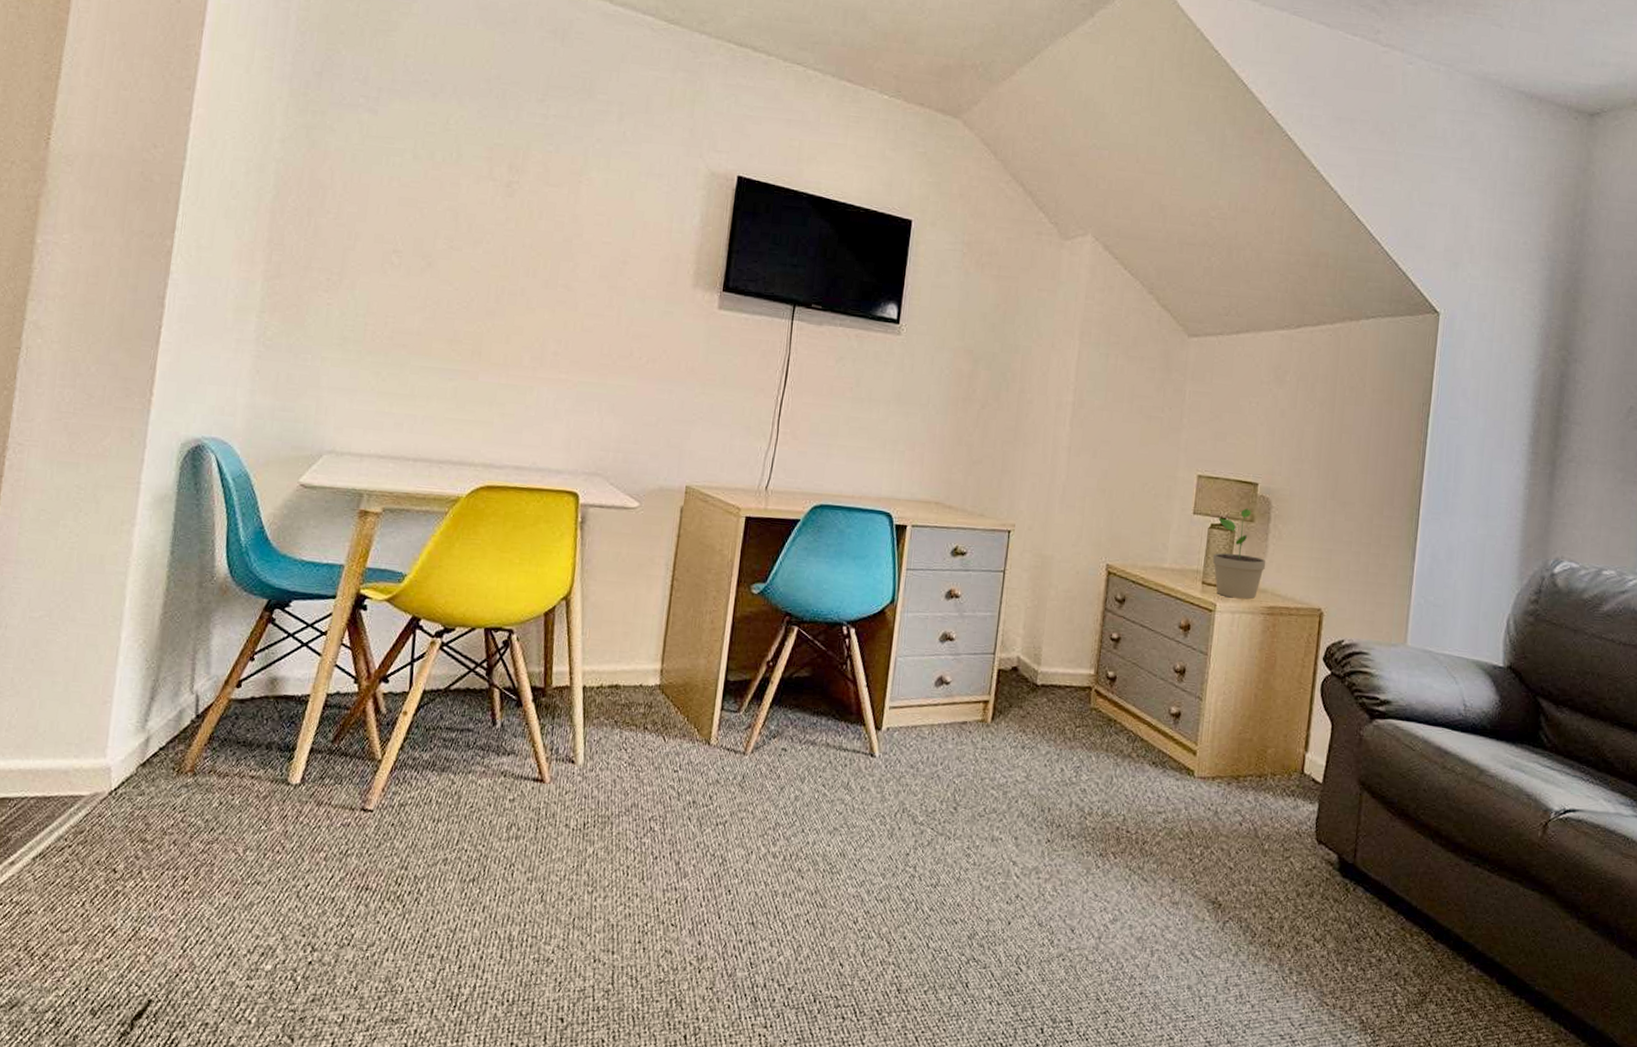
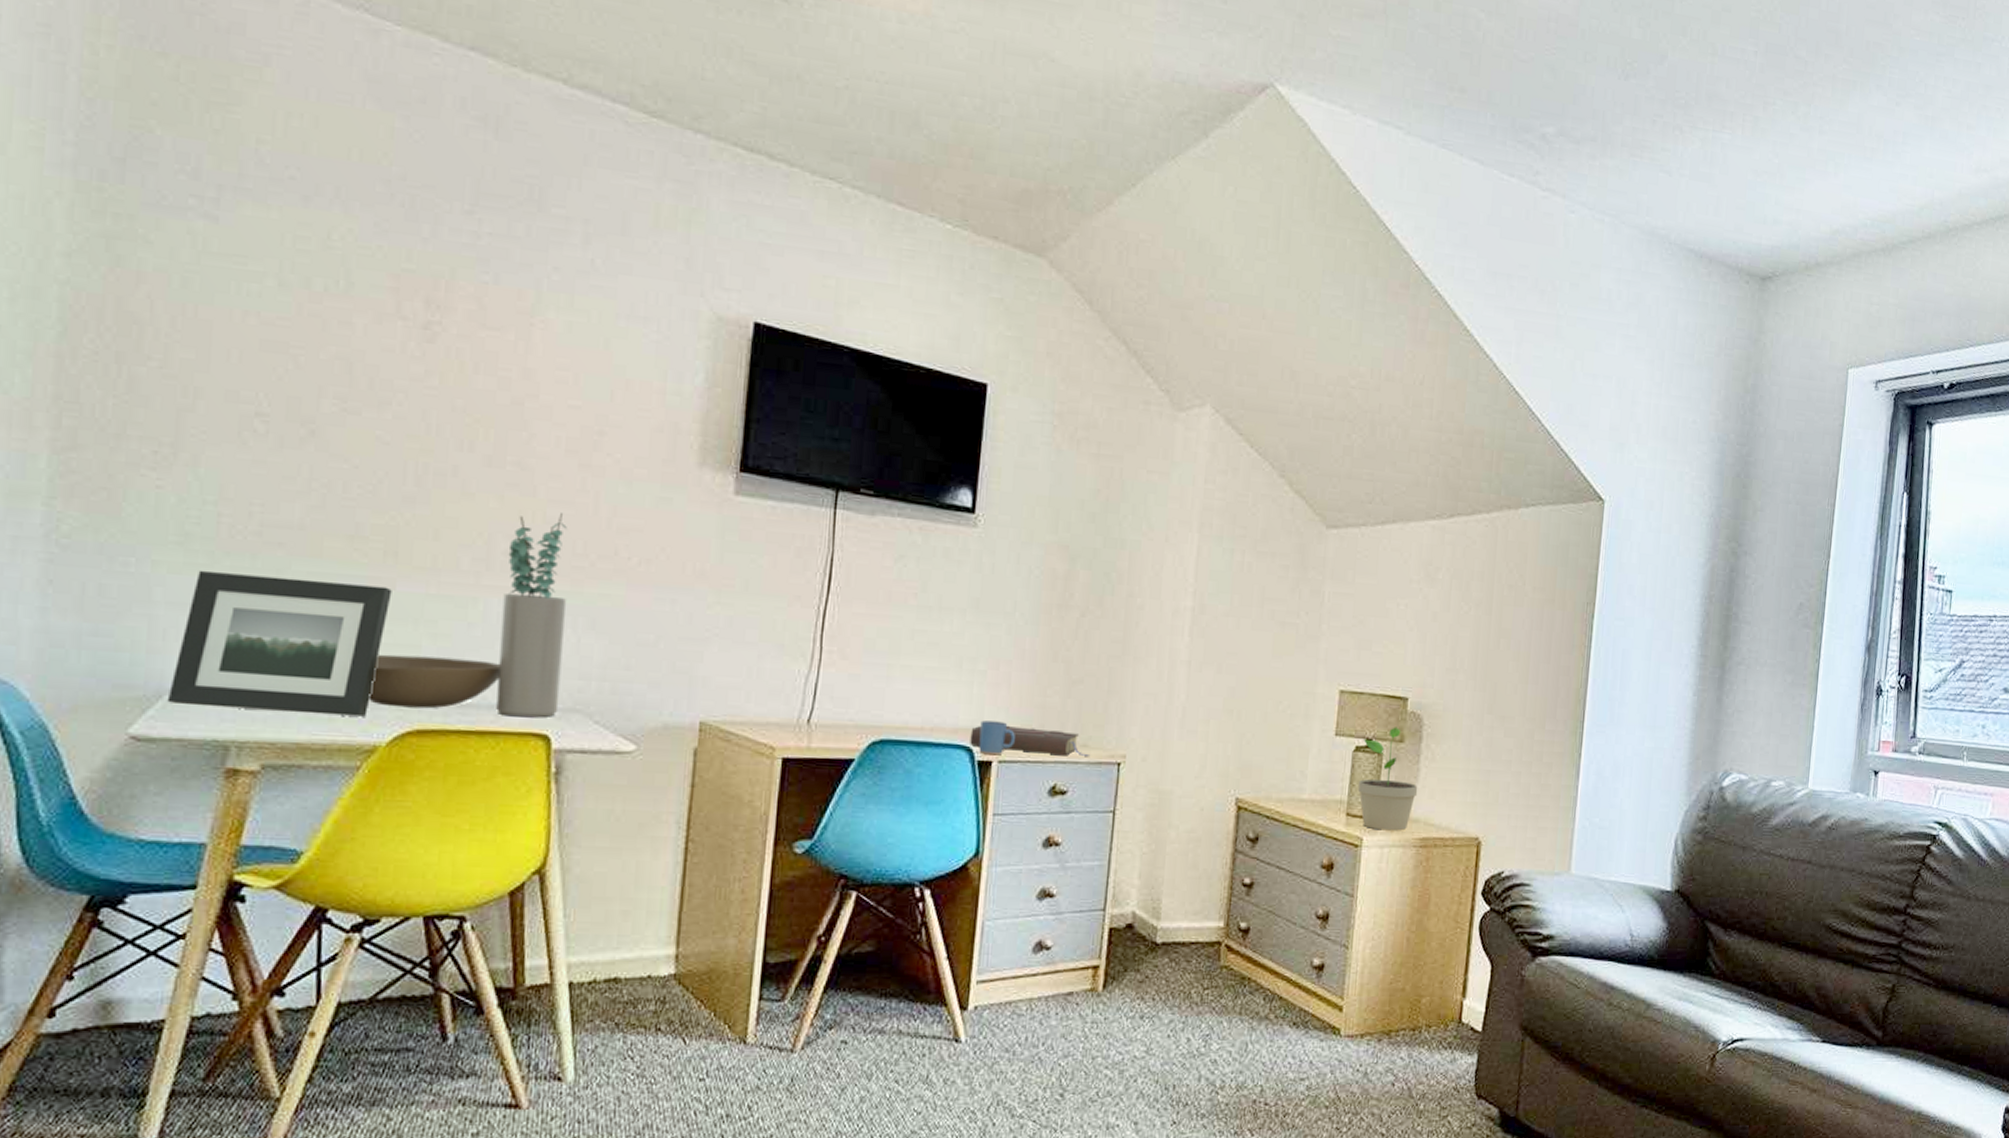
picture frame: none [325,364,476,475] -> present [167,570,392,717]
bowl: none [456,428,547,470] -> present [368,654,501,709]
vase: none [542,323,597,479] -> present [496,513,567,718]
book: none [890,496,985,524] -> present [970,725,1089,756]
mug: none [896,492,926,521] -> present [979,720,1015,756]

